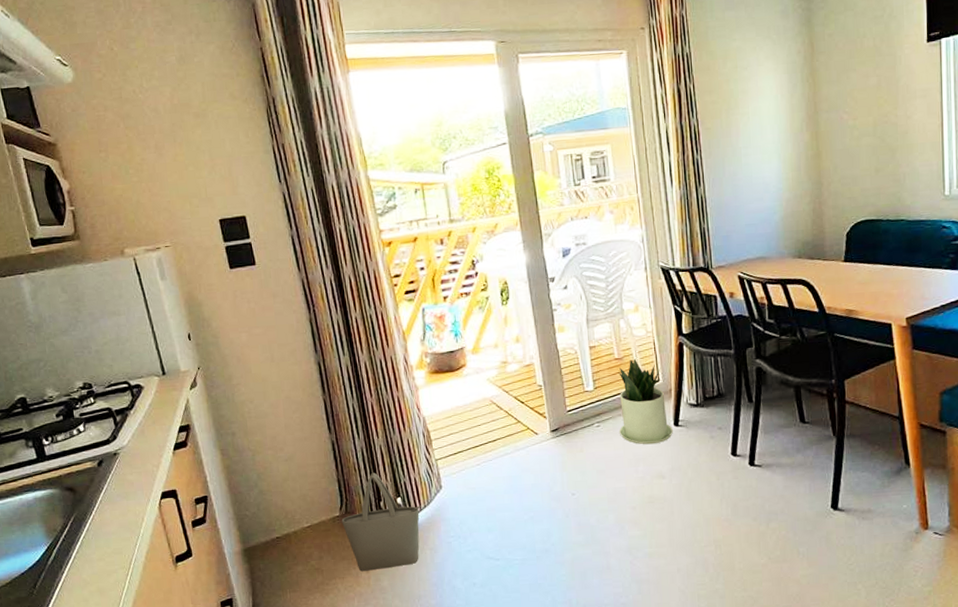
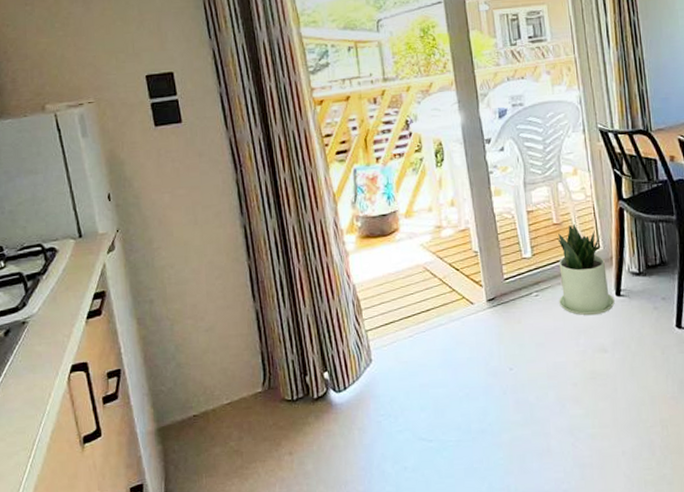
shopping bag: present [341,472,421,571] -> none [264,344,350,454]

